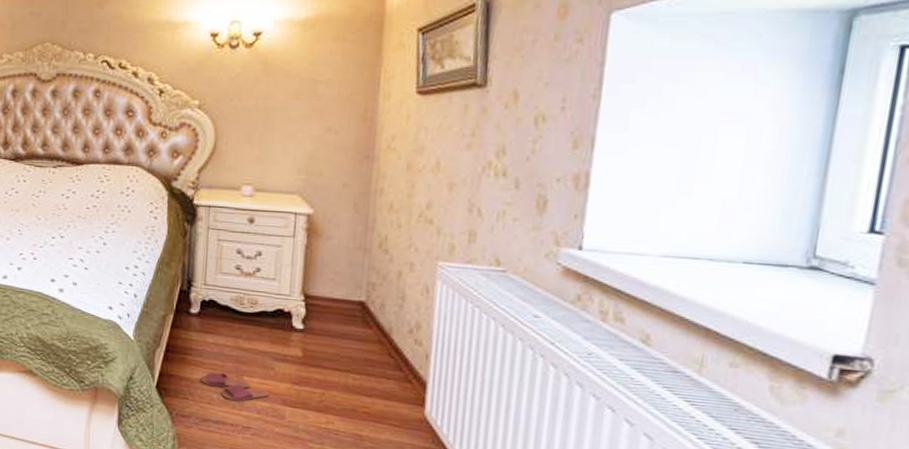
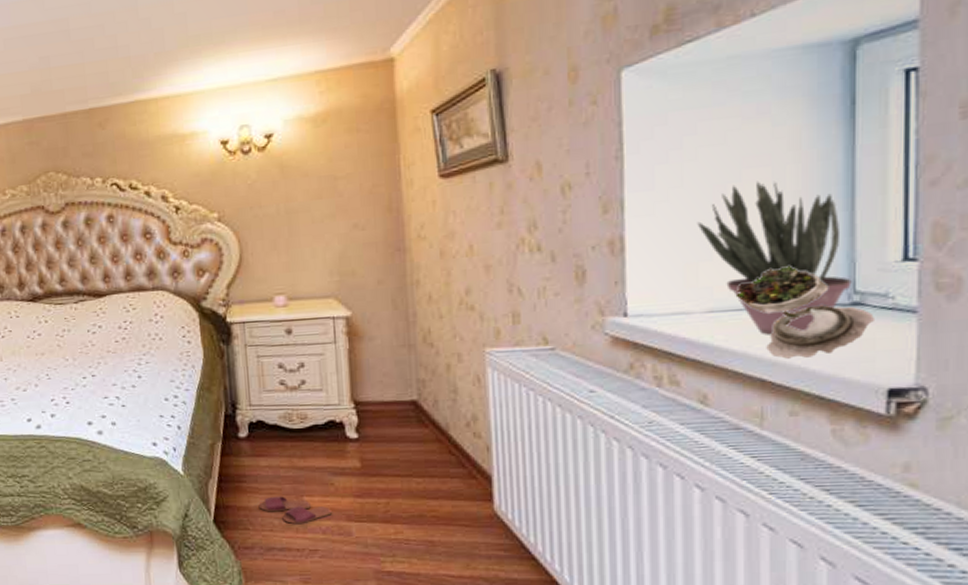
potted plant: none [664,136,813,288] -> present [697,181,852,335]
succulent plant: none [693,223,831,314] -> present [735,266,874,359]

